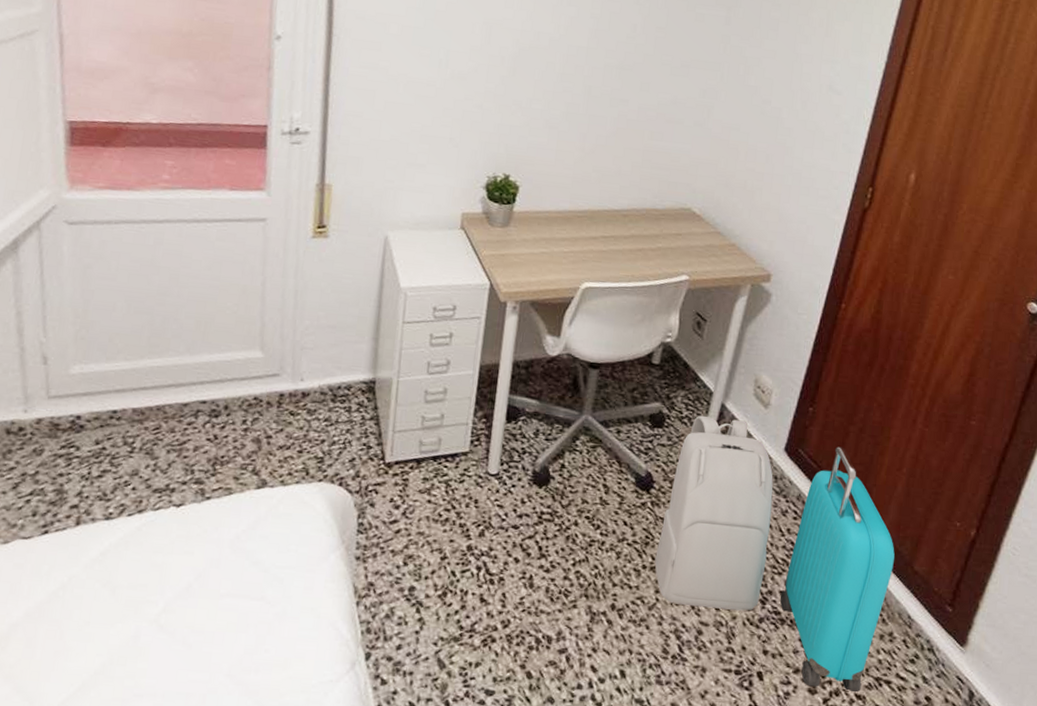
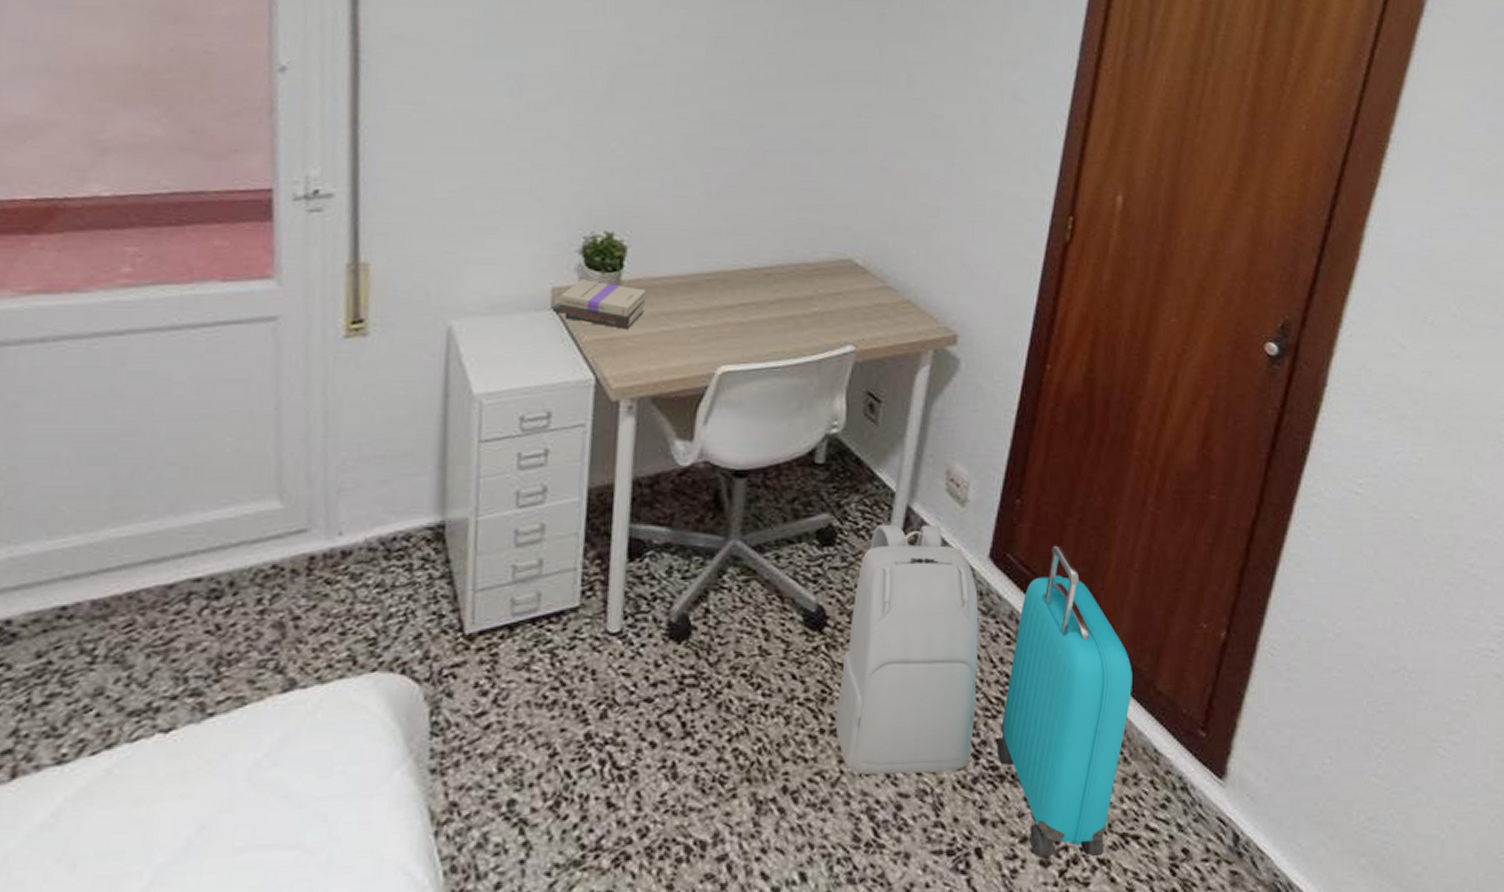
books: none [462,207,532,249] -> present [553,278,647,329]

